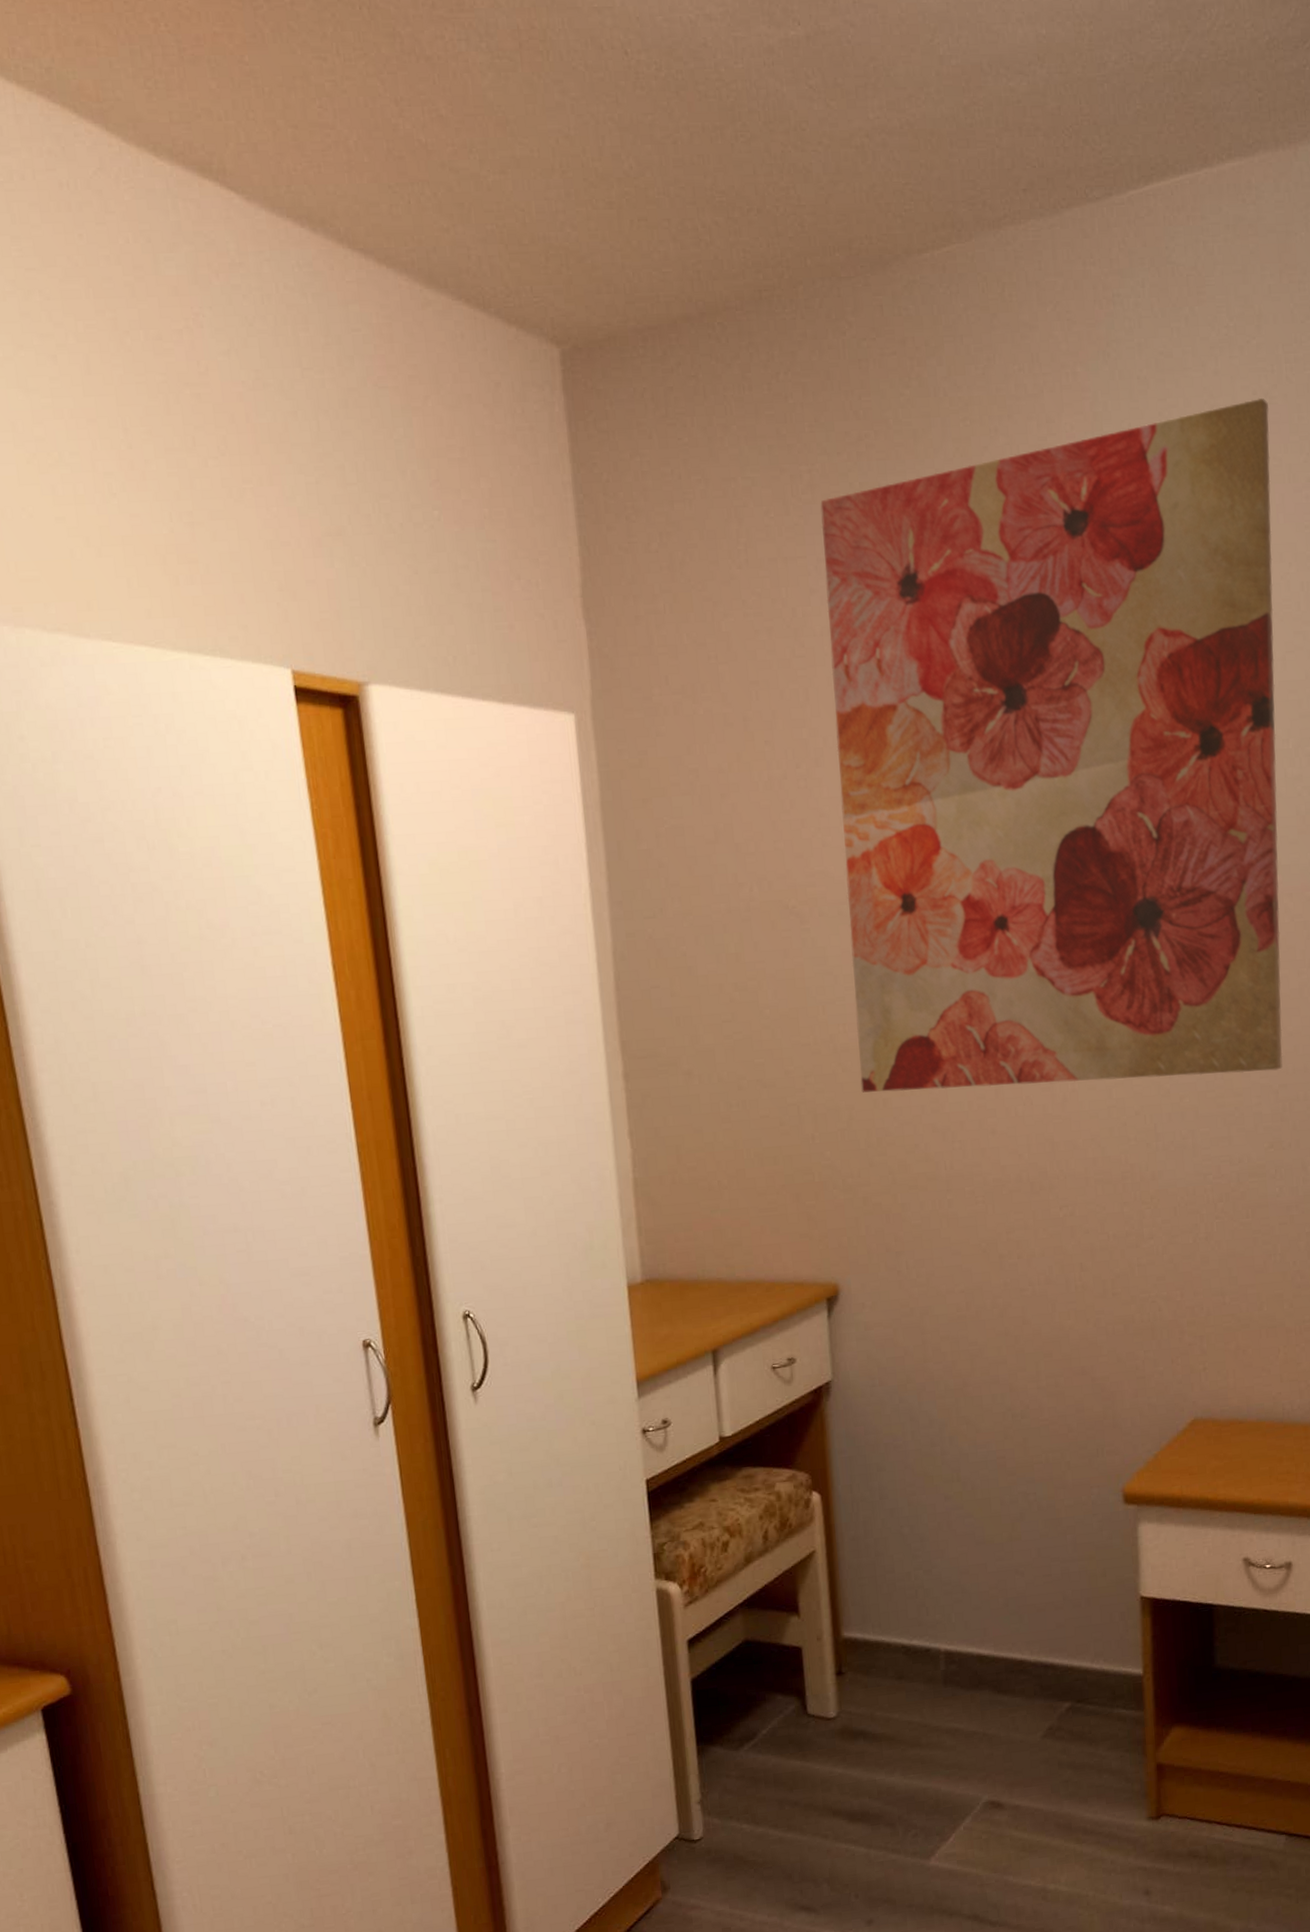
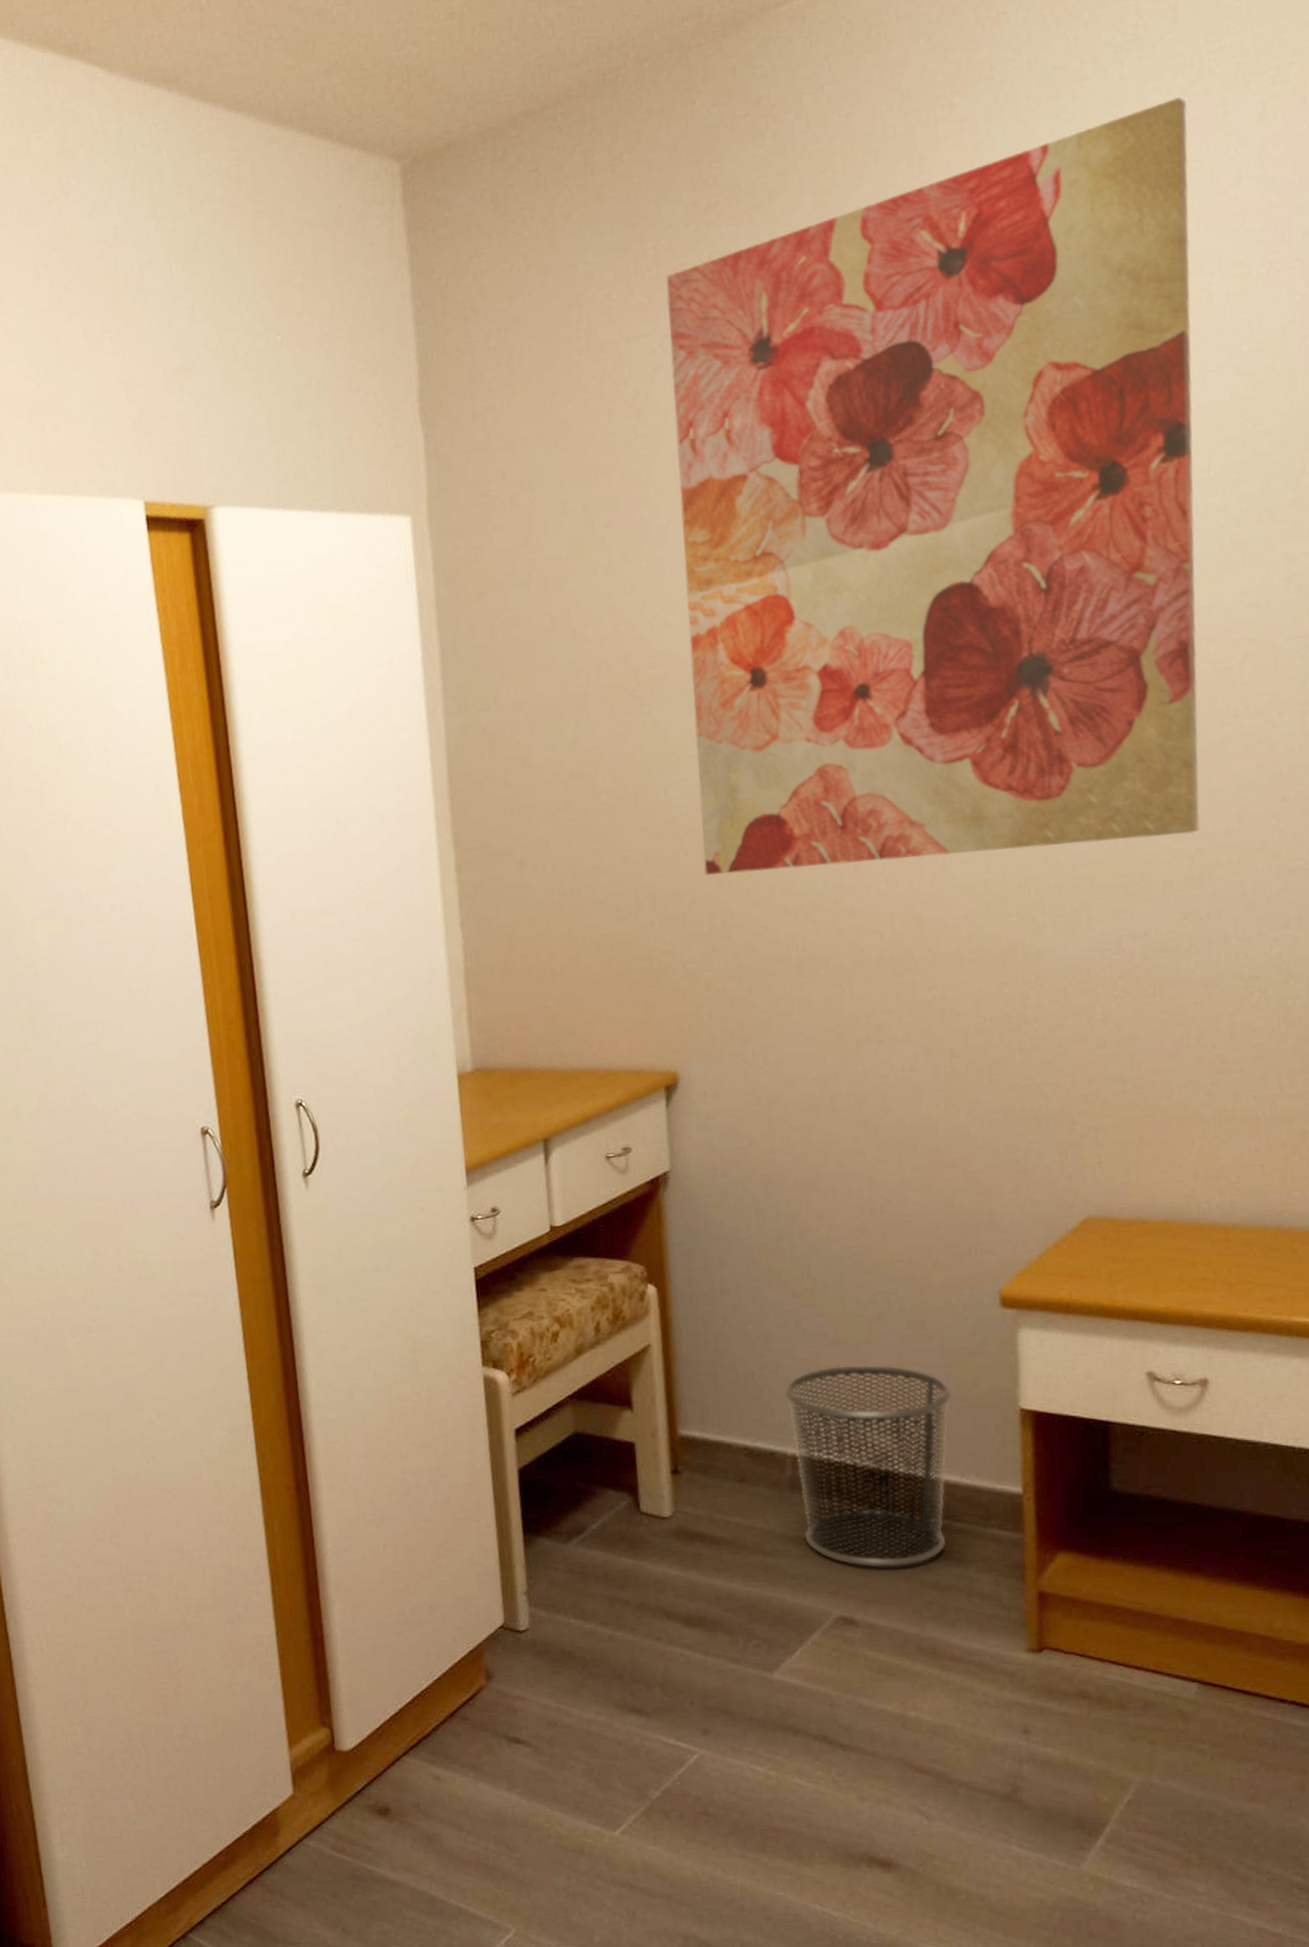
waste bin: none [937,1562,1083,1752] -> present [784,1365,952,1567]

